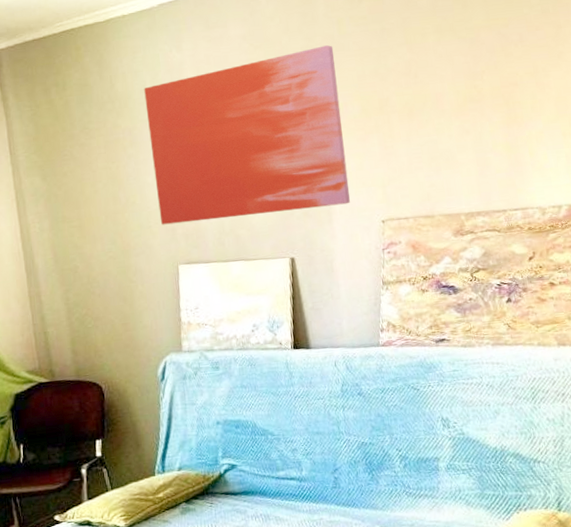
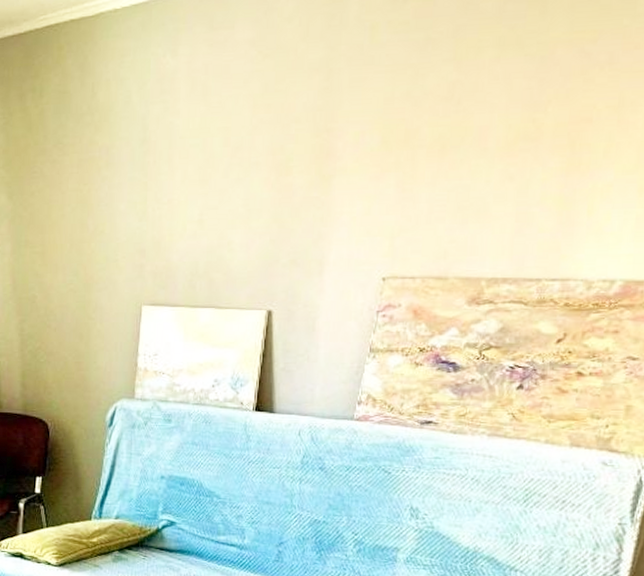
wall art: present [144,45,351,225] -> none [128,57,360,260]

